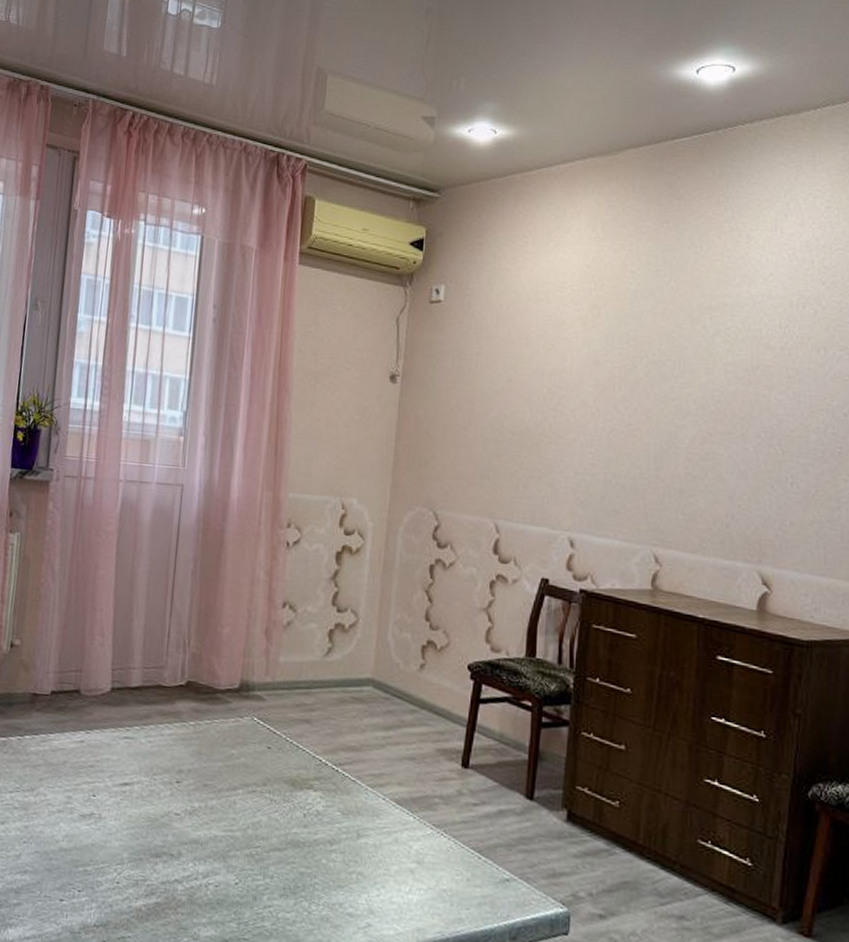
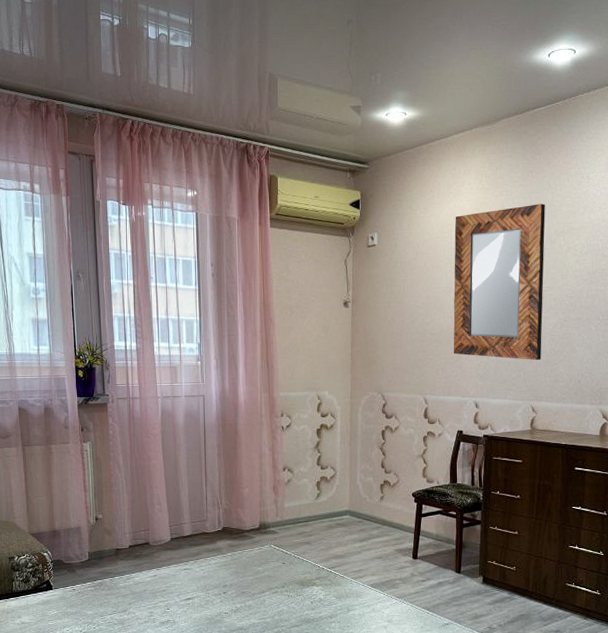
home mirror: none [541,266,685,488] -> present [453,204,545,361]

